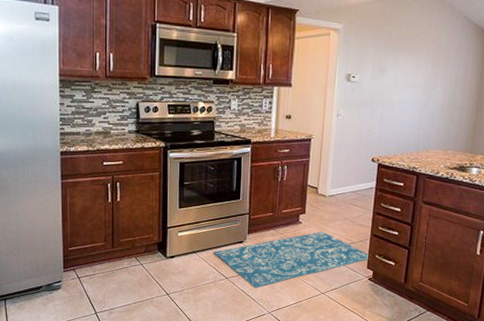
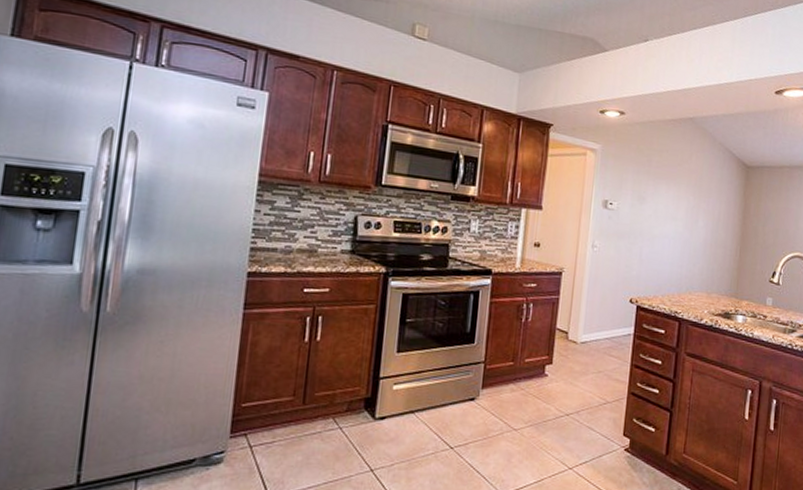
rug: present [214,231,371,289] -> none [437,387,628,462]

